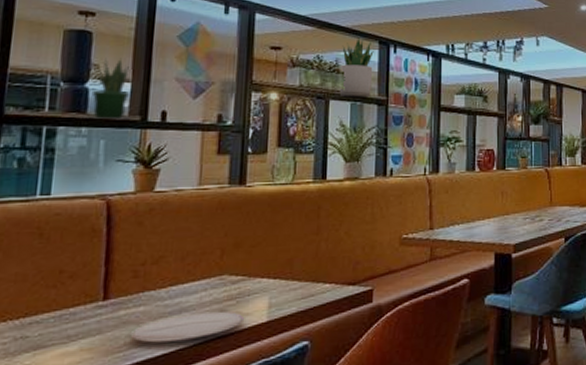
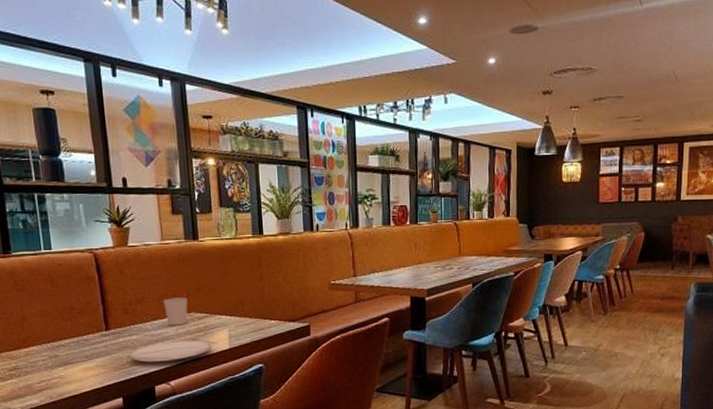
planter: present [91,58,130,120] -> none [64,132,95,187]
dixie cup: none [188,256,221,293] -> present [163,297,188,326]
planter: present [339,37,374,99] -> none [264,103,294,162]

